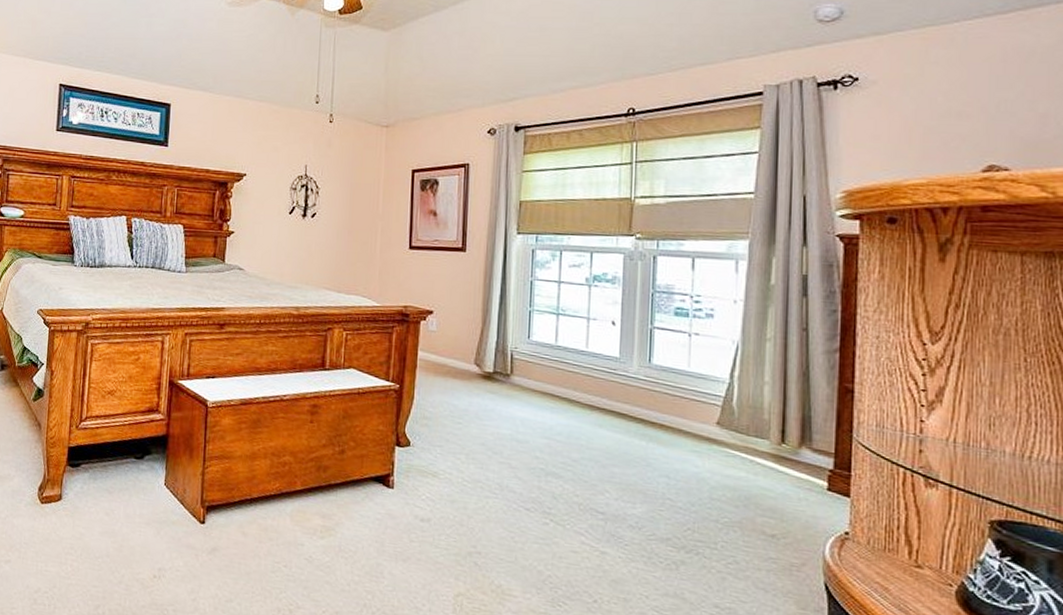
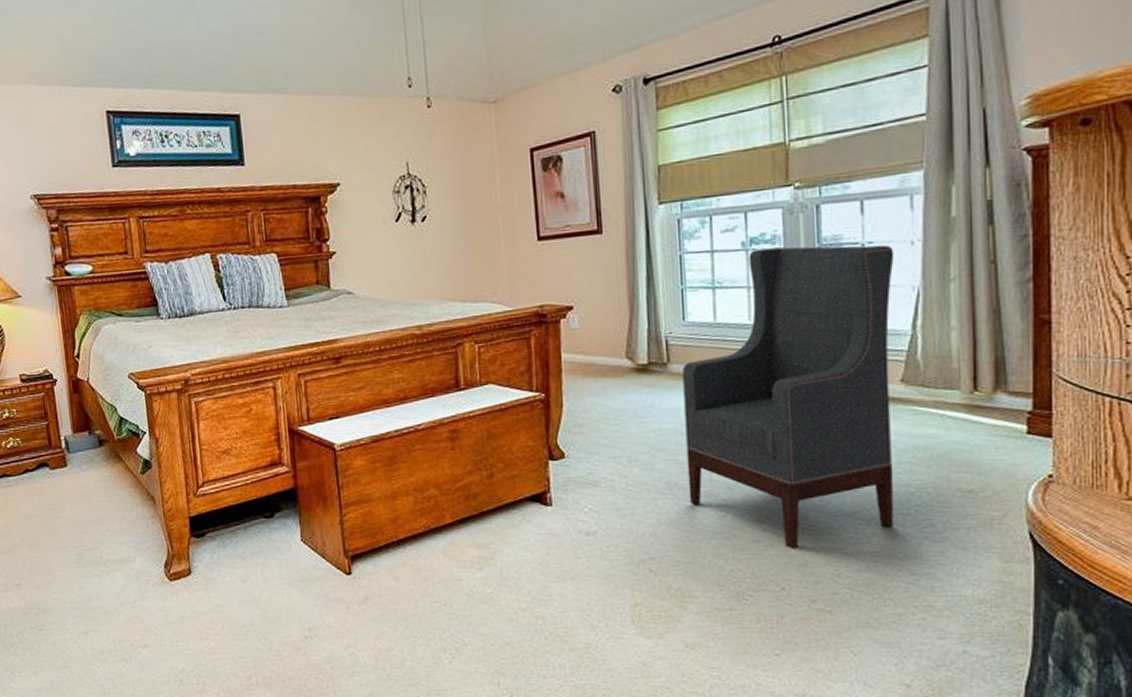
armchair: none [517,286,719,565] -> present [682,244,894,549]

